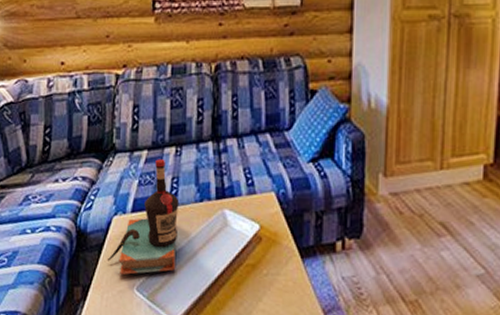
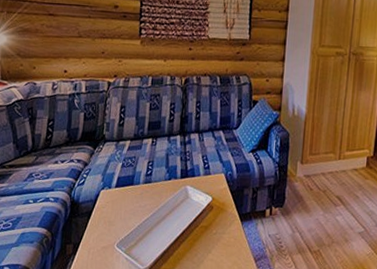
bottle: present [107,159,180,275] -> none [94,147,153,235]

